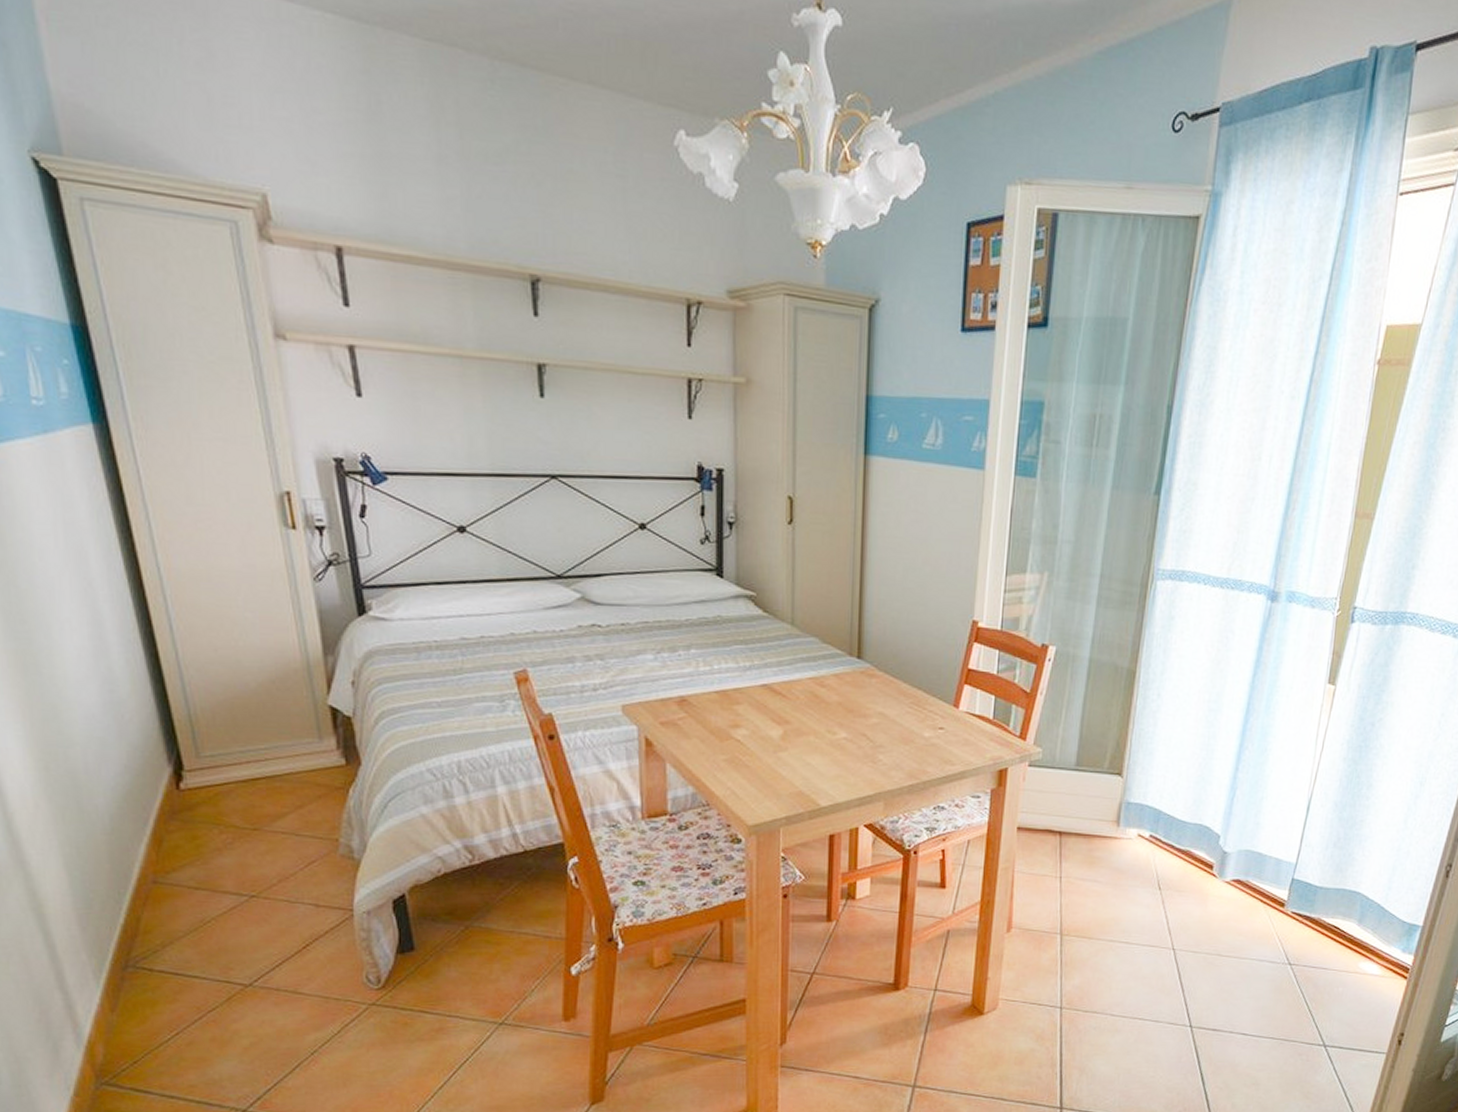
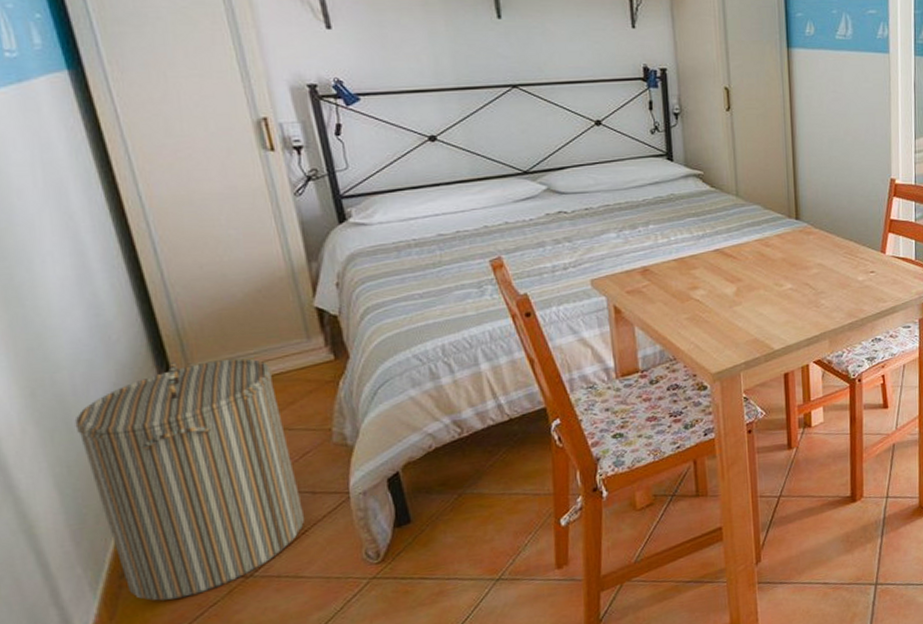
laundry hamper: none [85,748,307,998] -> present [74,358,305,601]

